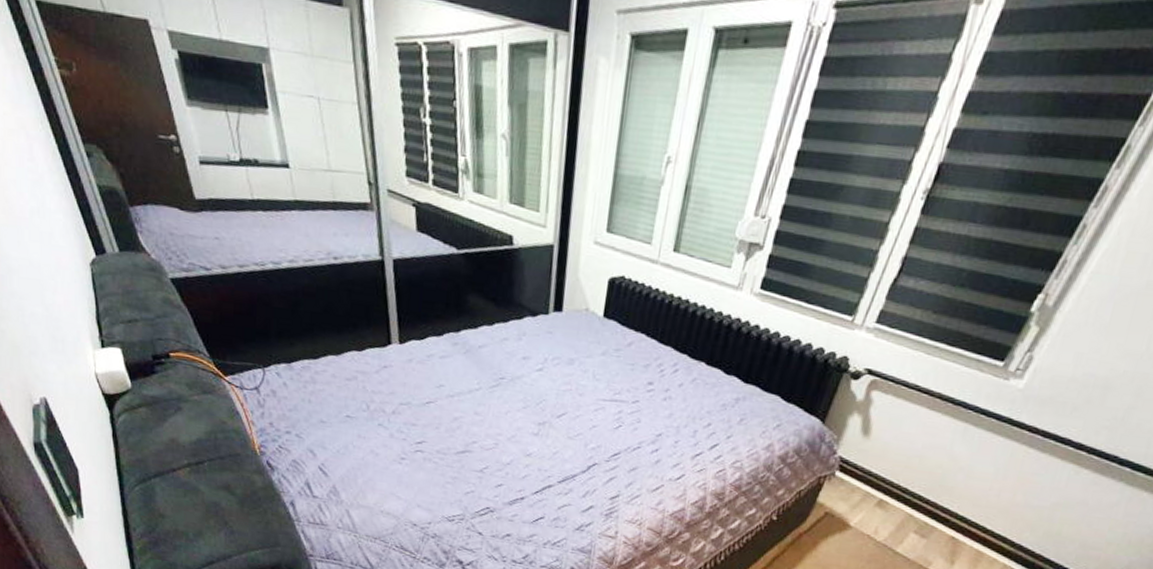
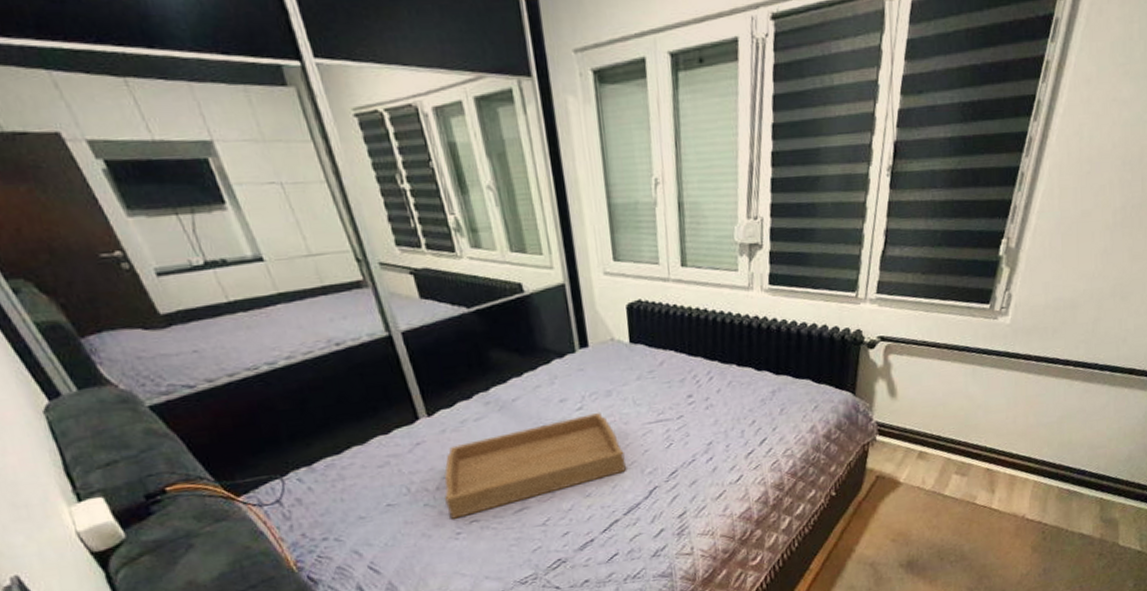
serving tray: none [397,376,572,445] -> present [444,412,627,519]

